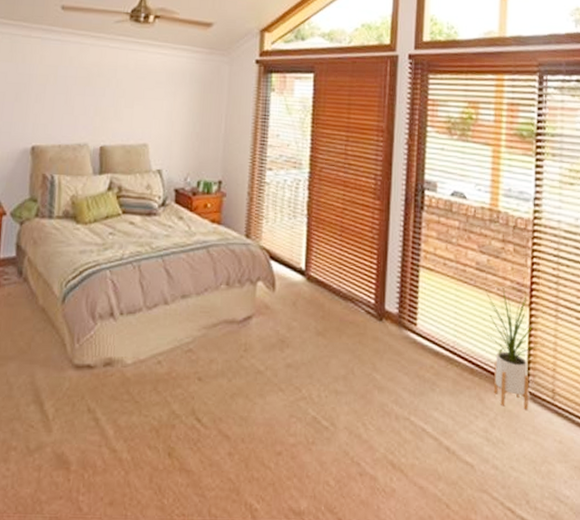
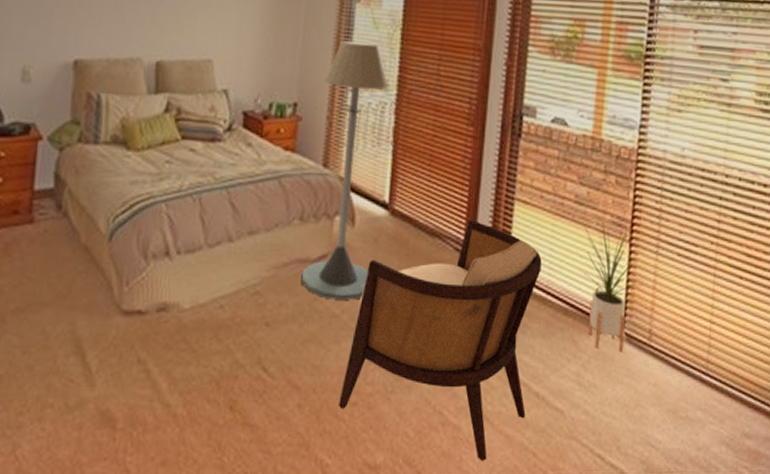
floor lamp: none [229,126,301,358] -> present [301,41,388,300]
armchair: none [265,285,447,510] -> present [339,220,542,461]

